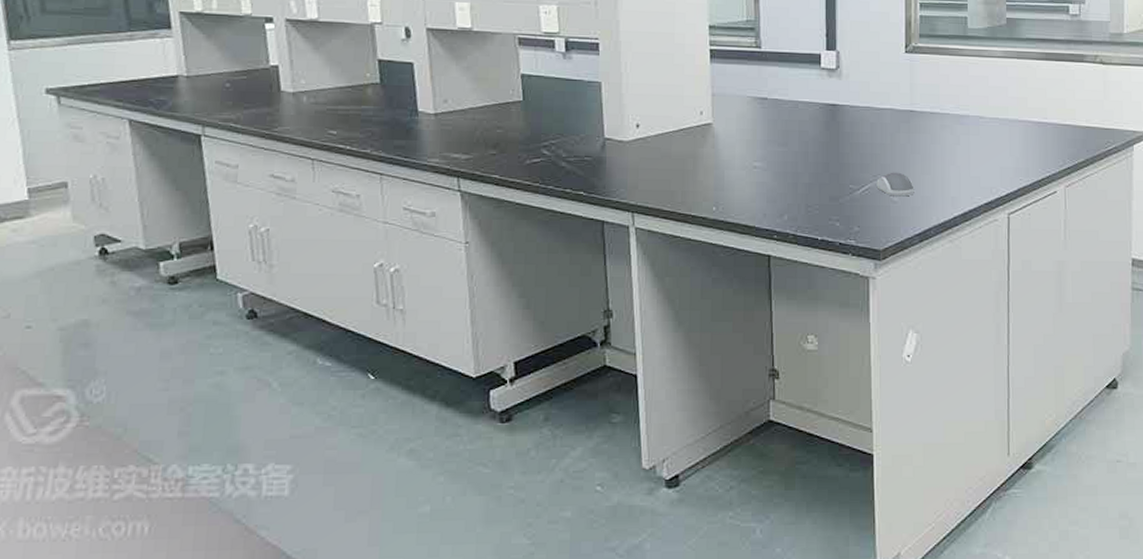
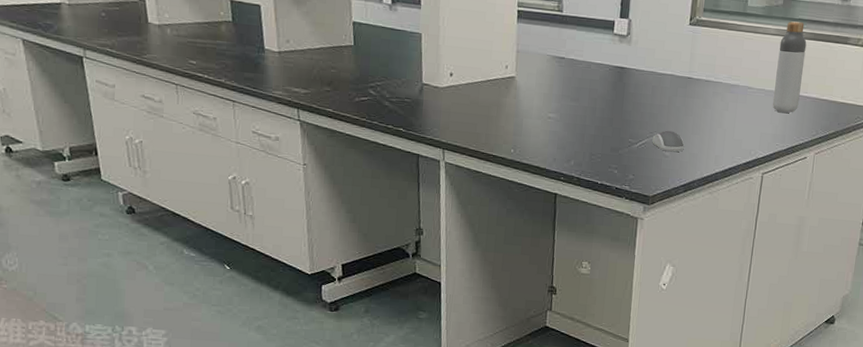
bottle: none [1009,41,1039,143] -> present [772,21,807,113]

